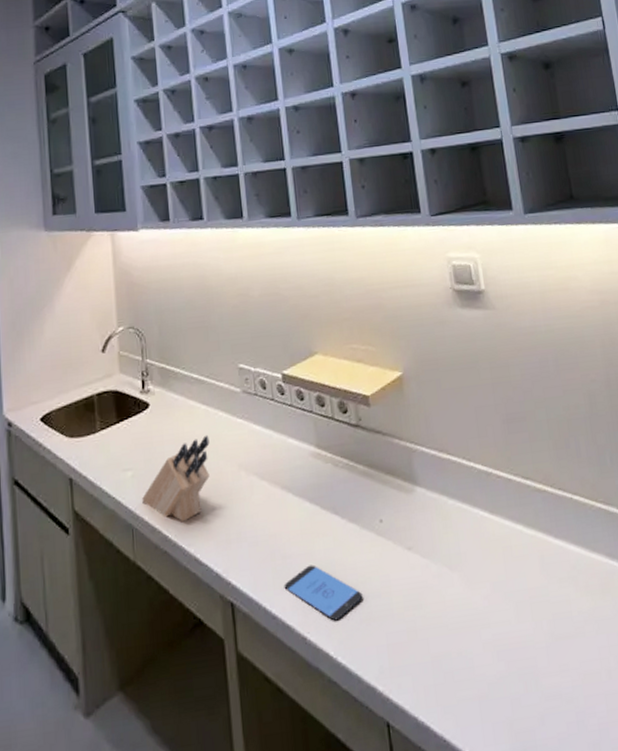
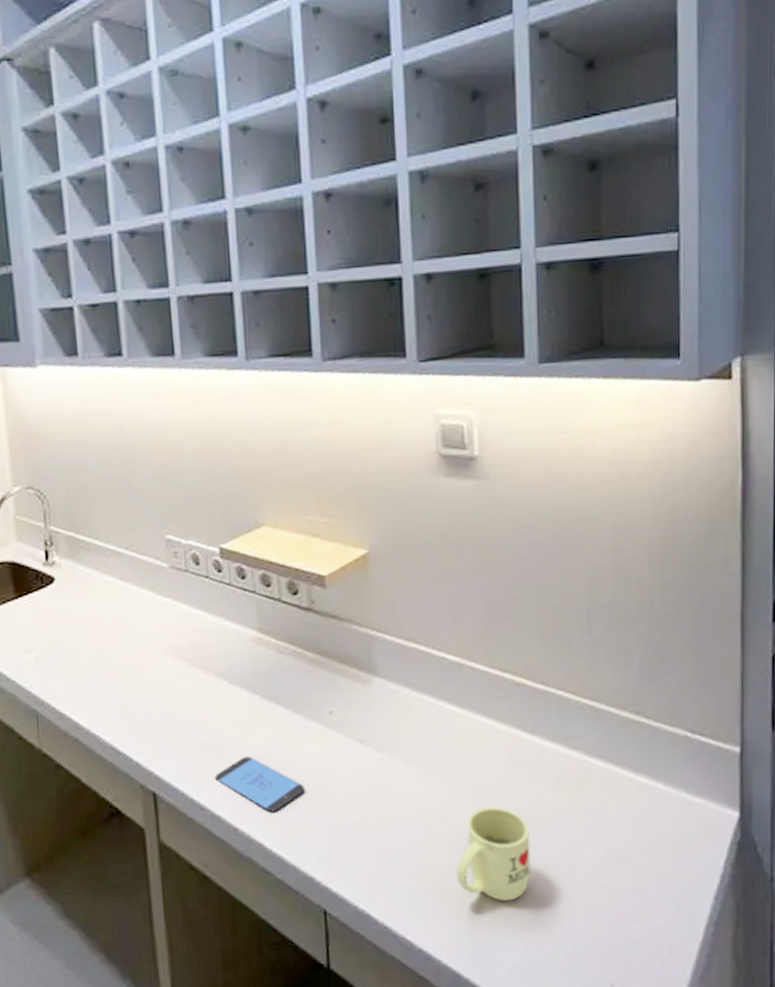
knife block: present [142,434,210,522] -> none [48,614,129,709]
mug: none [504,610,572,710] -> present [456,806,531,901]

